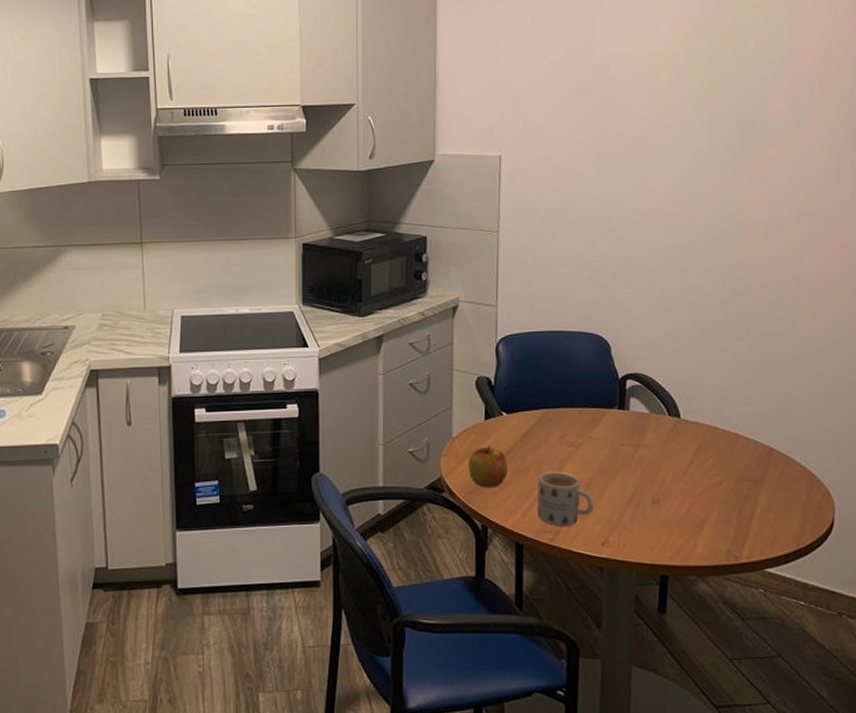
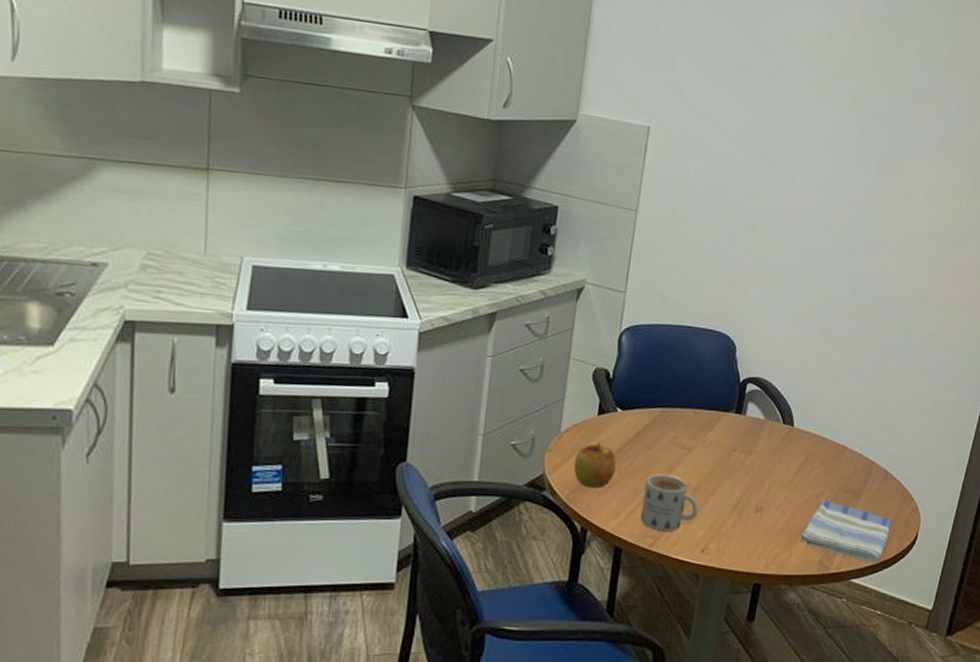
dish towel: none [701,488,802,552] -> present [798,499,892,563]

